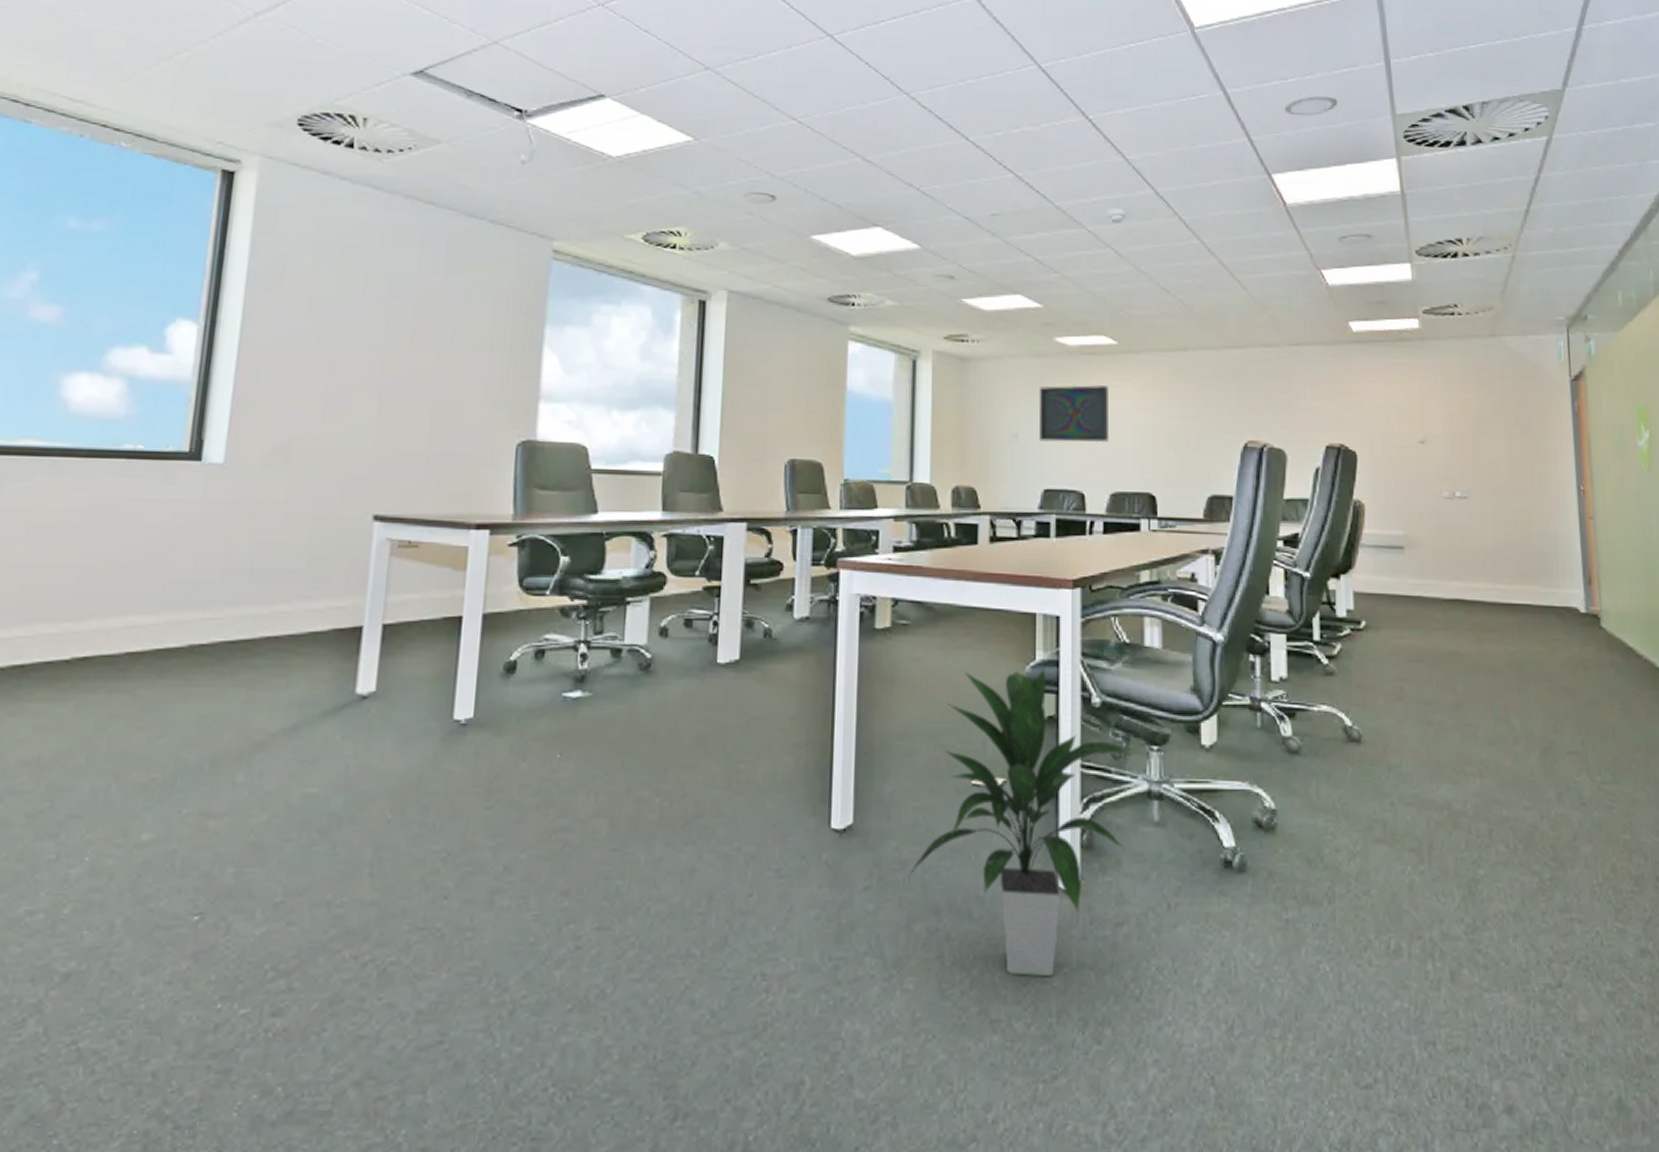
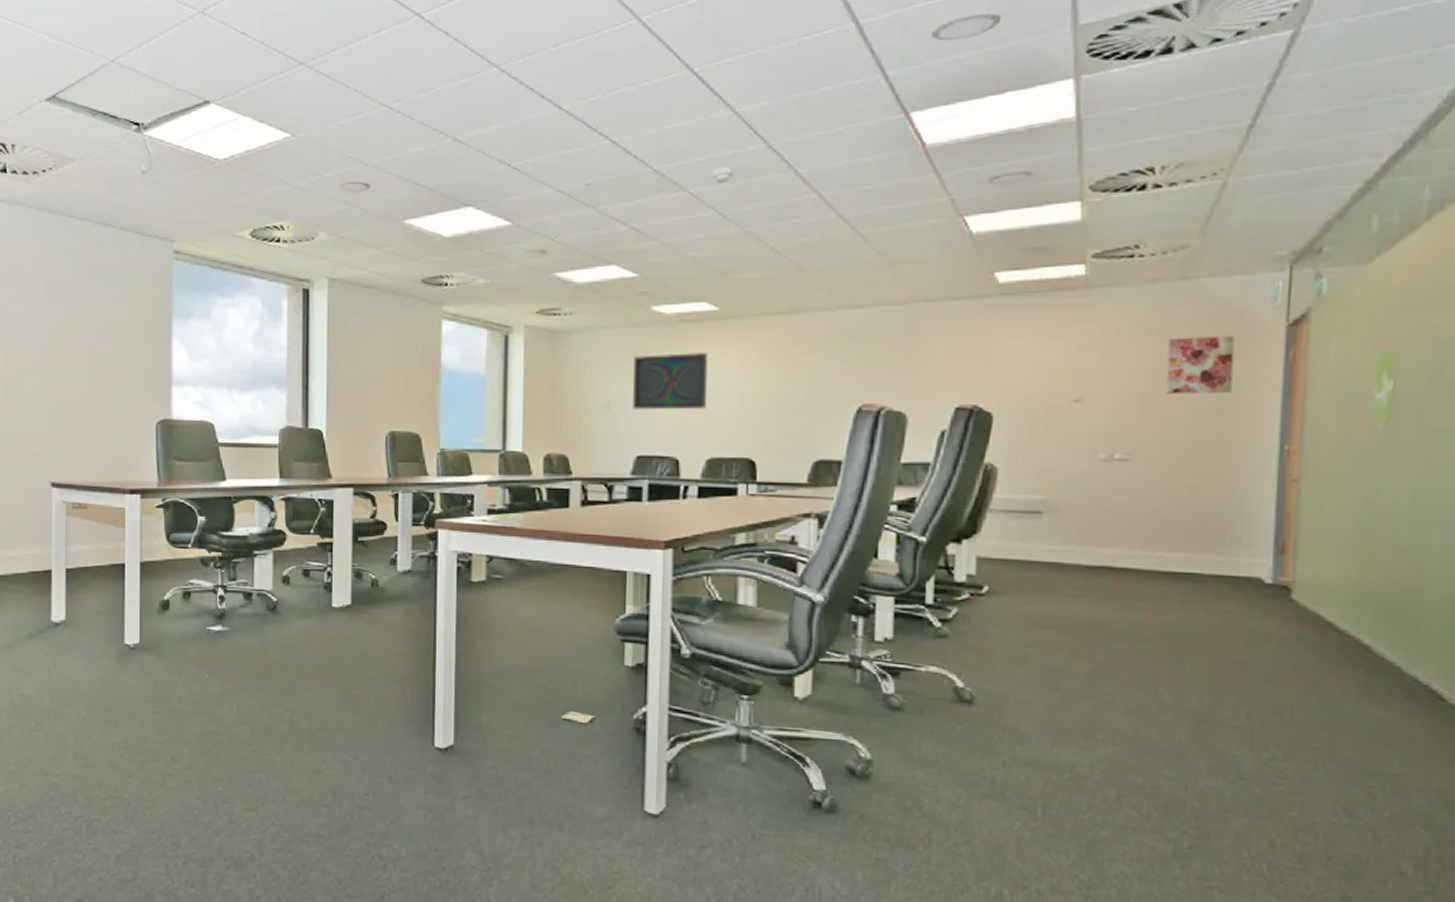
indoor plant: present [908,668,1134,977] -> none [503,621,724,884]
wall art: none [1486,387,1537,439] -> present [1165,335,1235,394]

